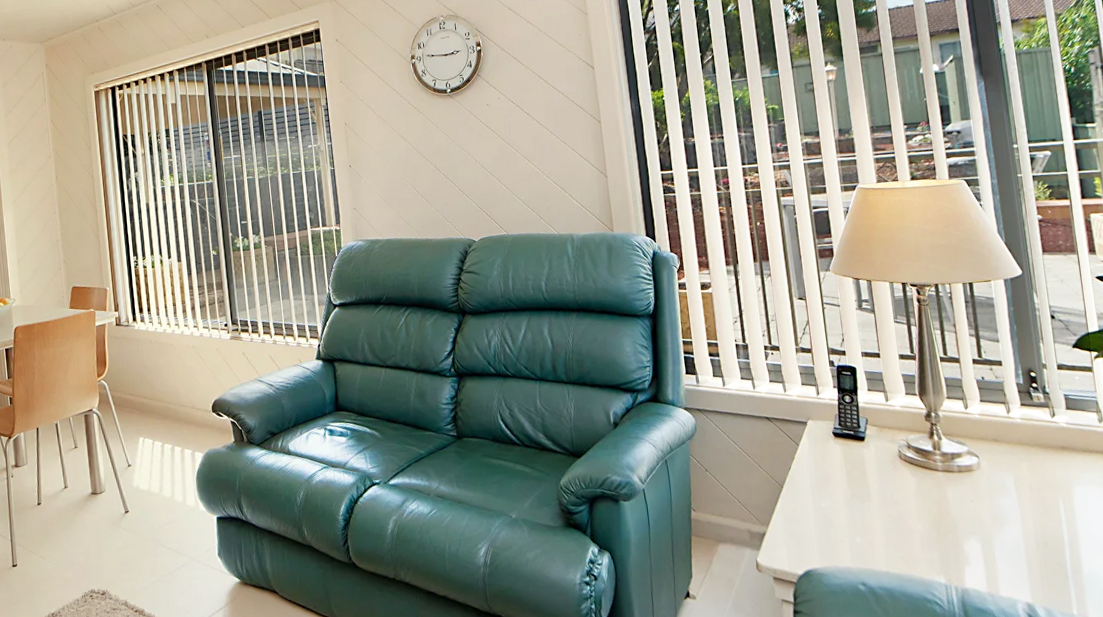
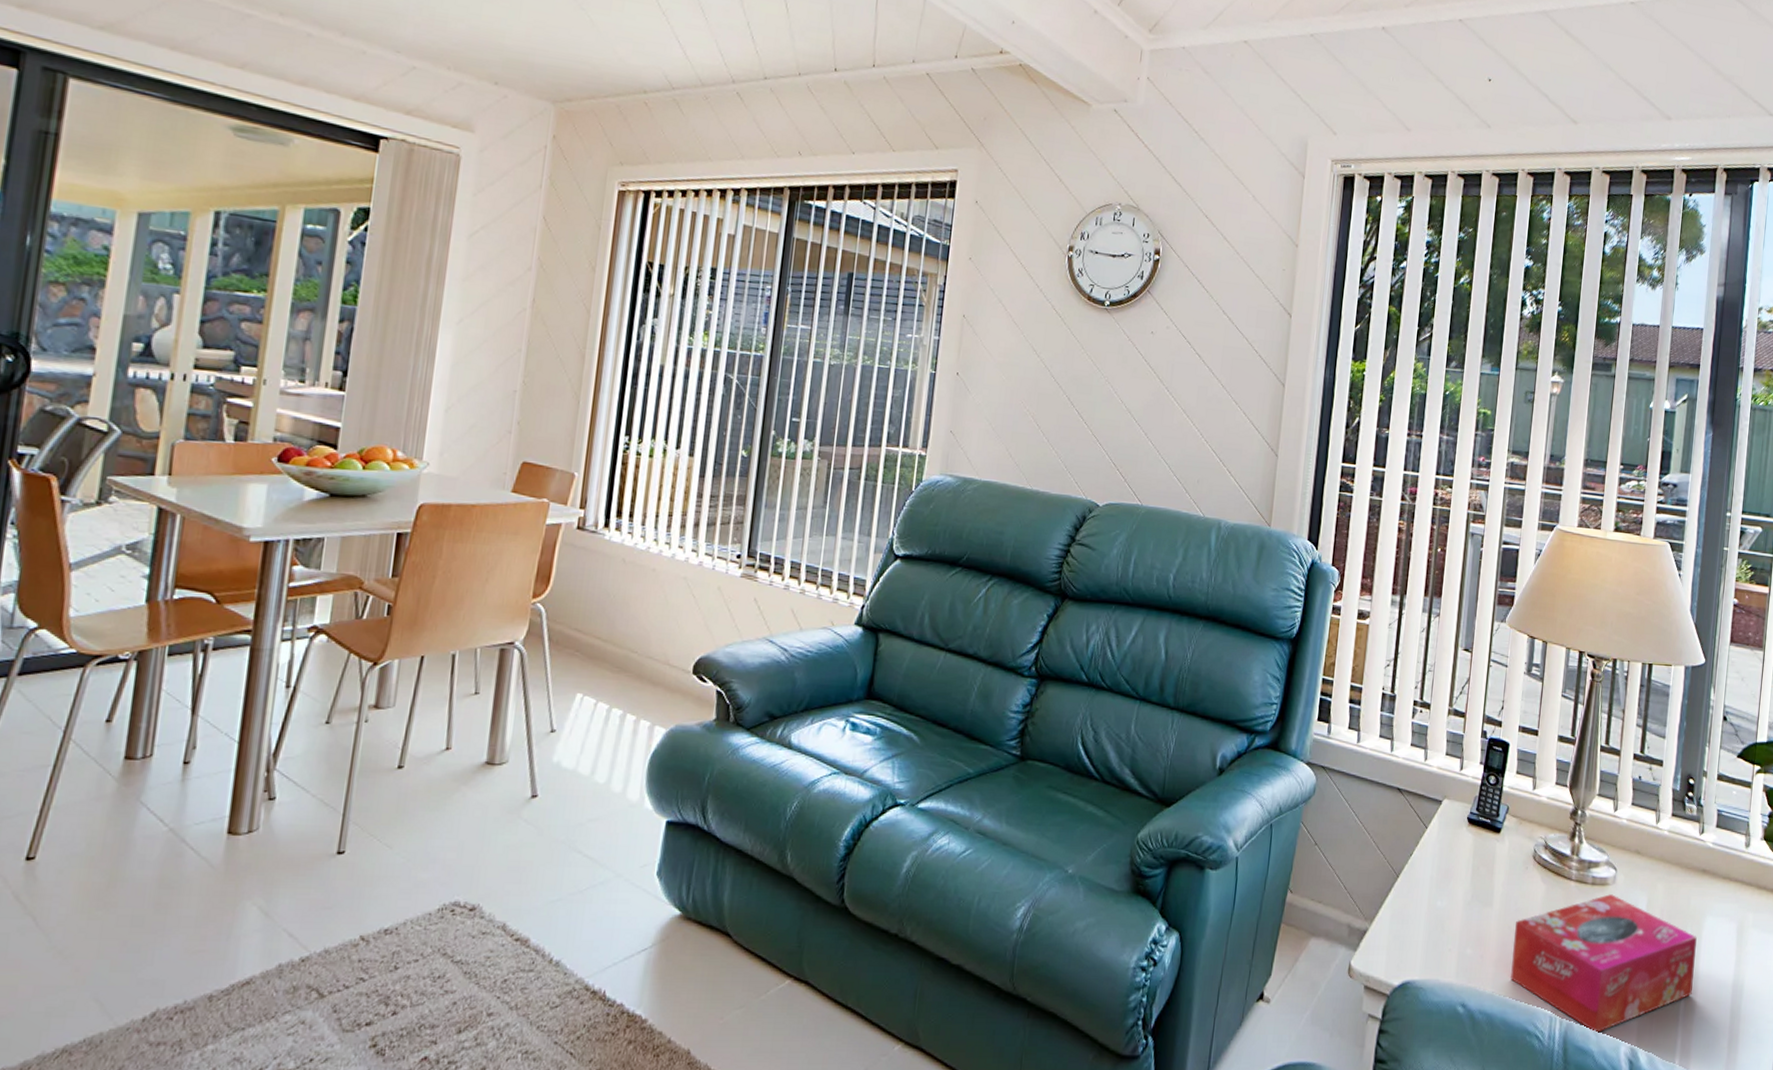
tissue box: none [896,478,1076,595] -> present [1510,894,1697,1033]

